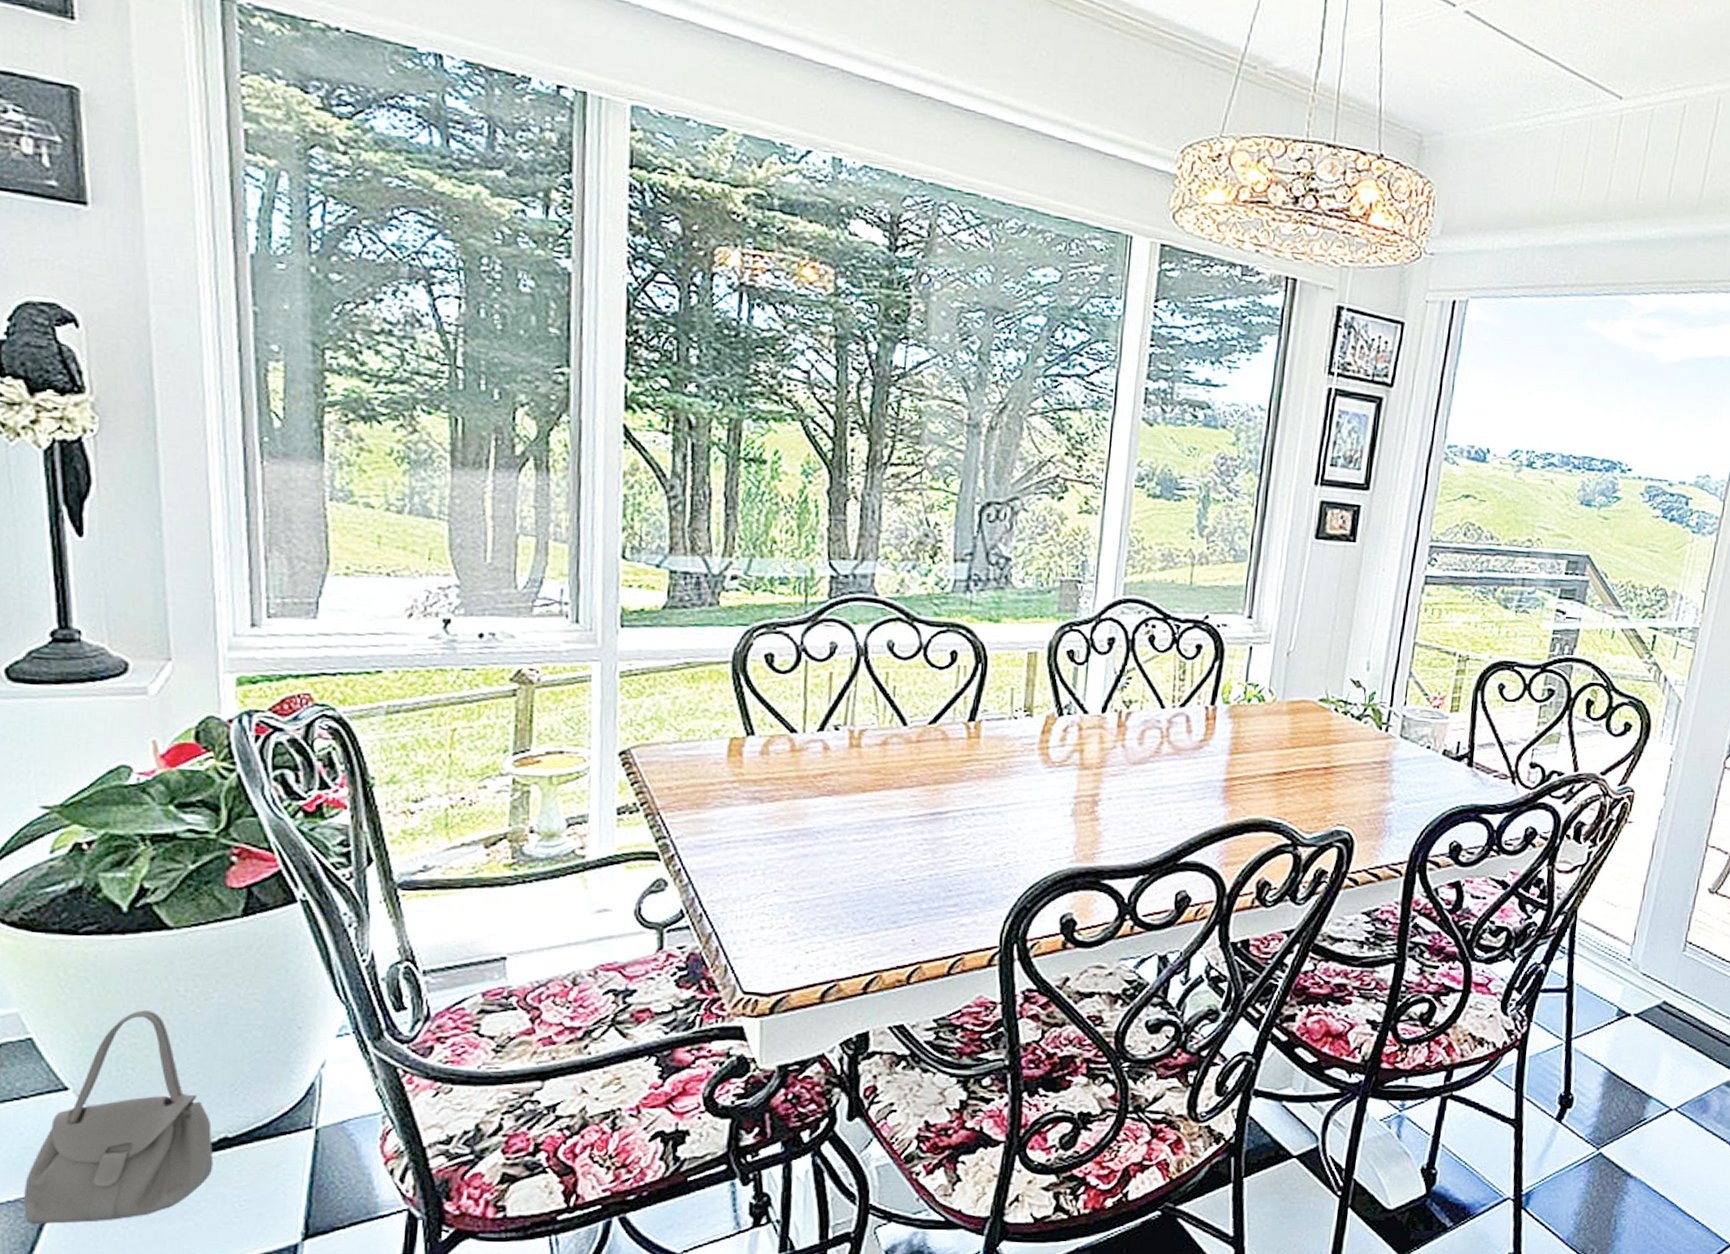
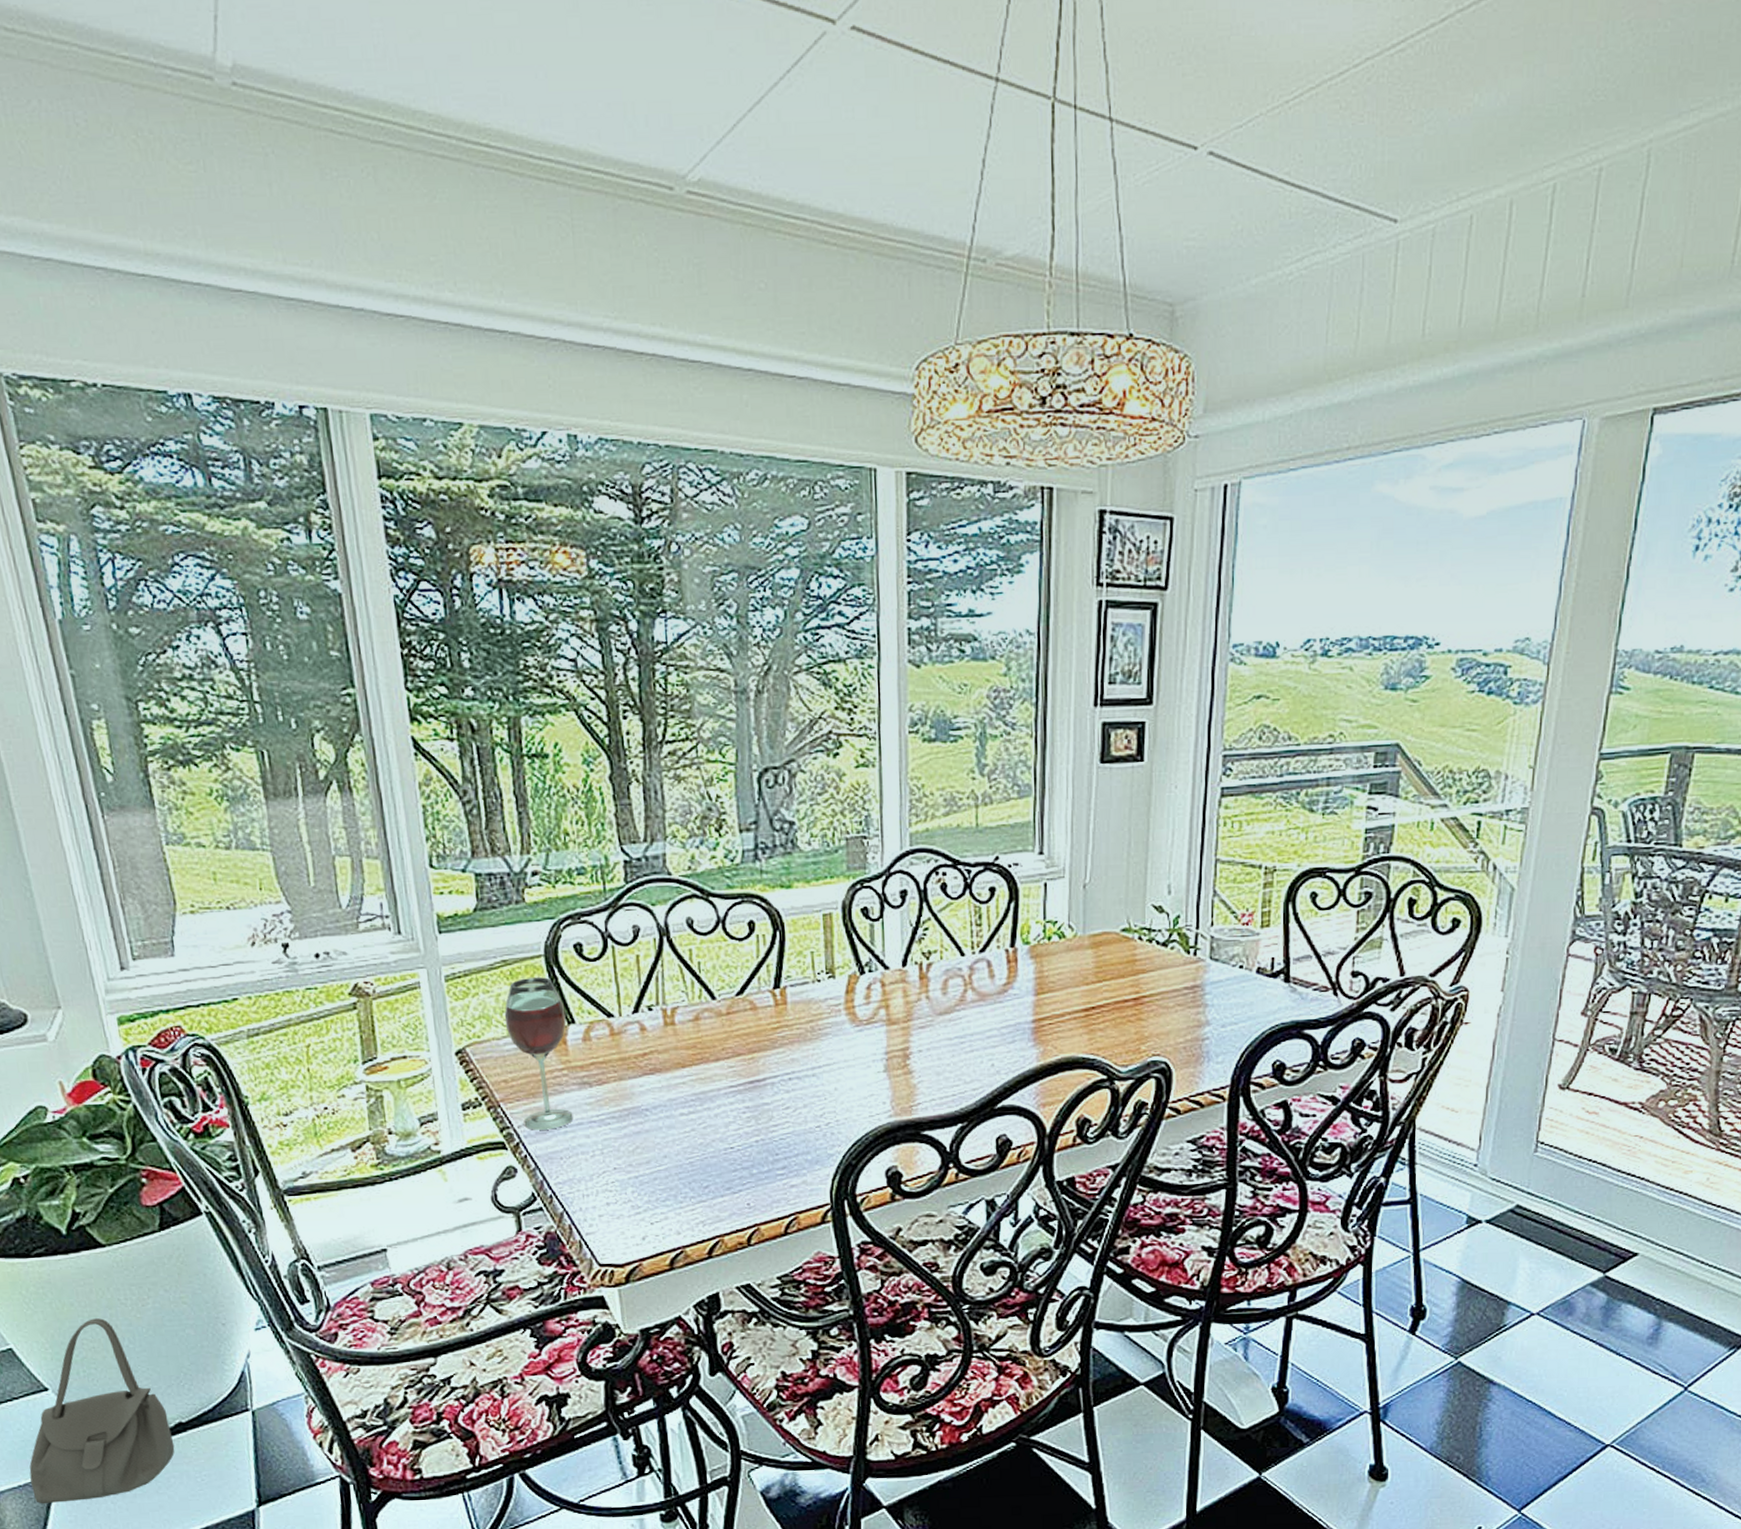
wineglass: none [678,683,746,844] -> present [504,977,573,1130]

